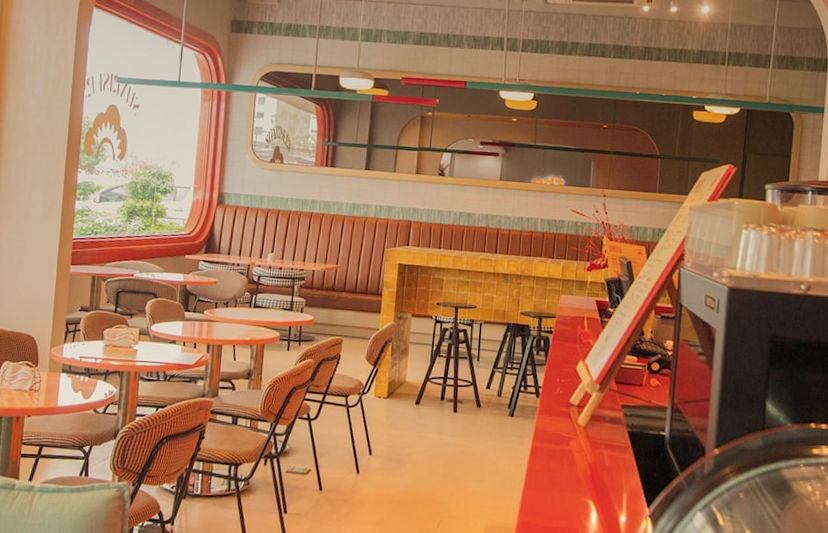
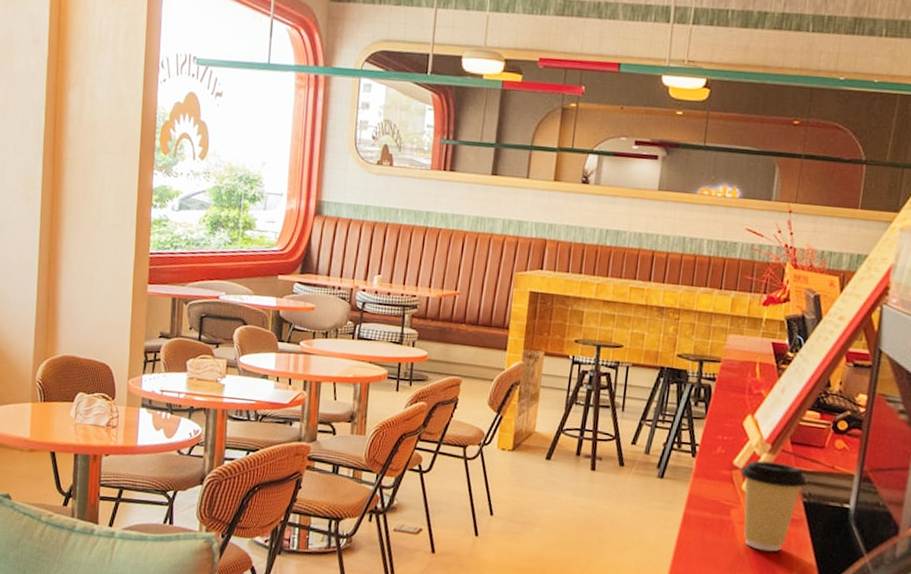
coffee cup: none [577,398,630,475] -> present [741,460,808,552]

